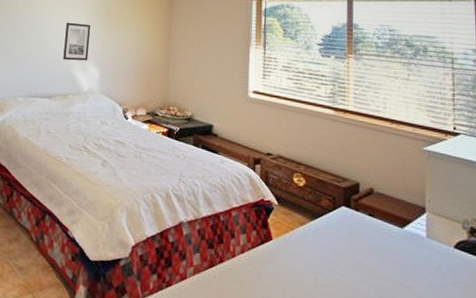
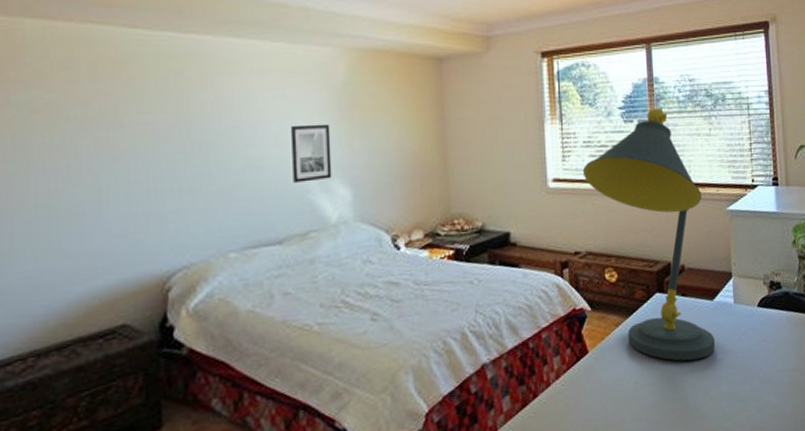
desk lamp: none [280,49,402,279] -> present [582,109,715,361]

